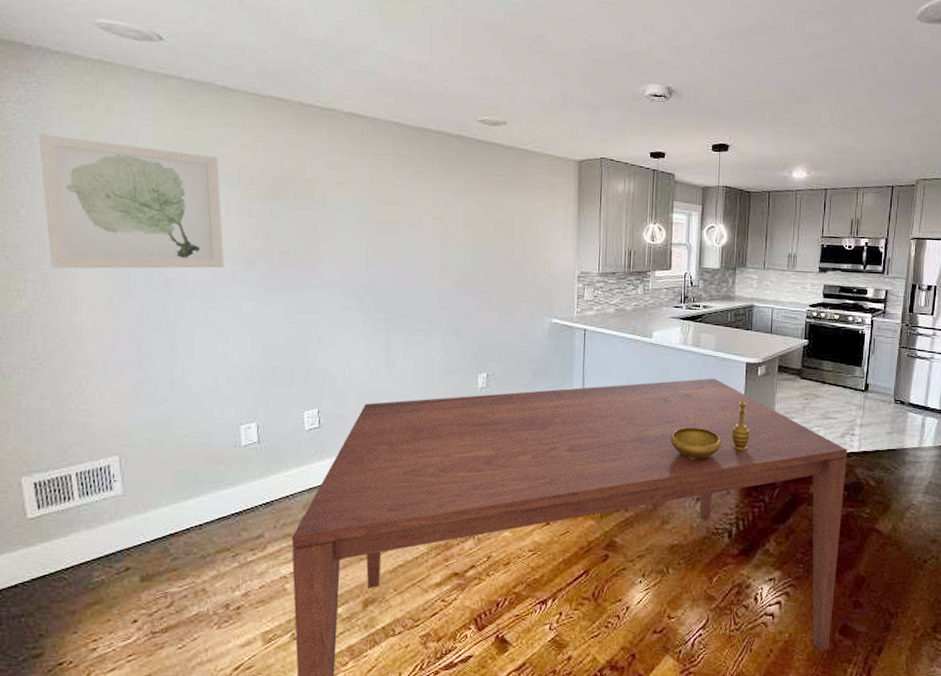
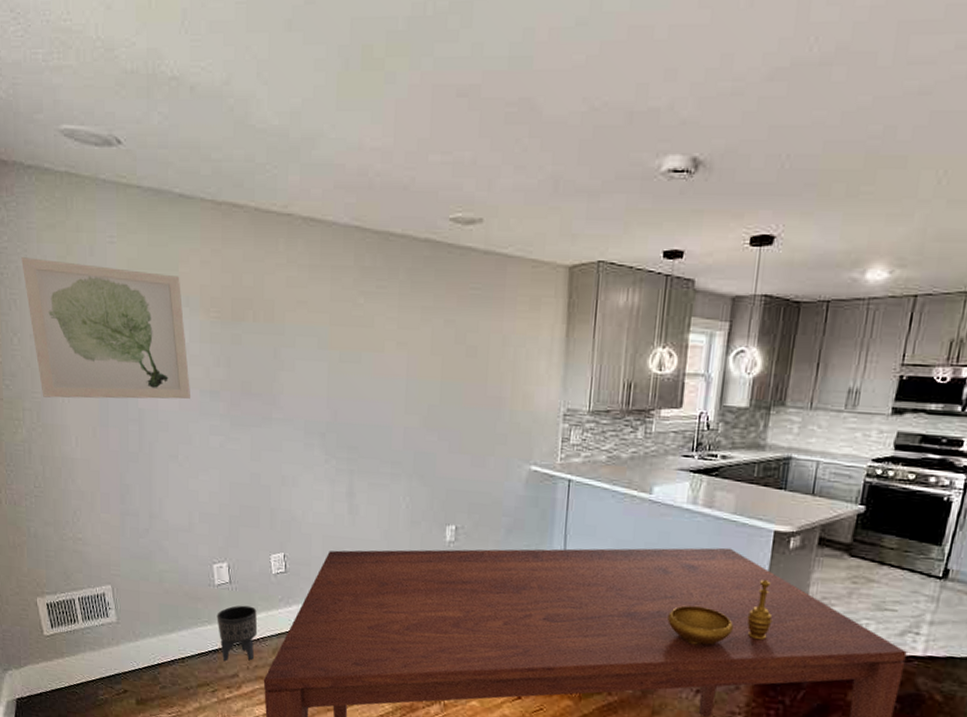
planter: none [241,463,287,523] -> present [217,605,258,662]

